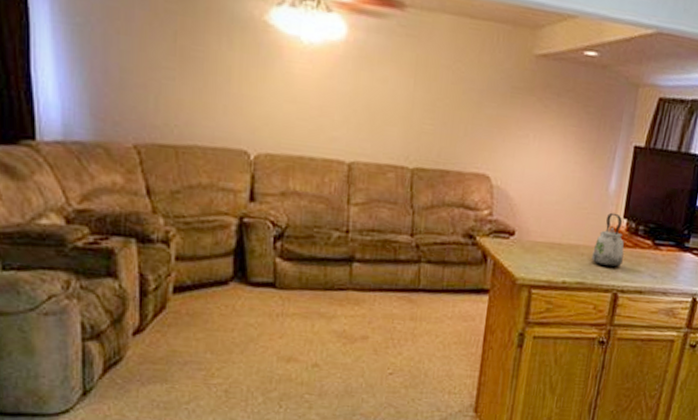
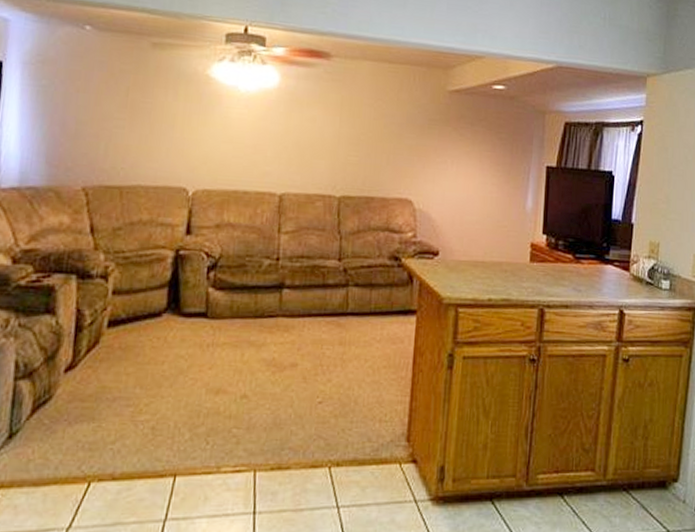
kettle: present [592,212,625,268] -> none [515,229,546,283]

